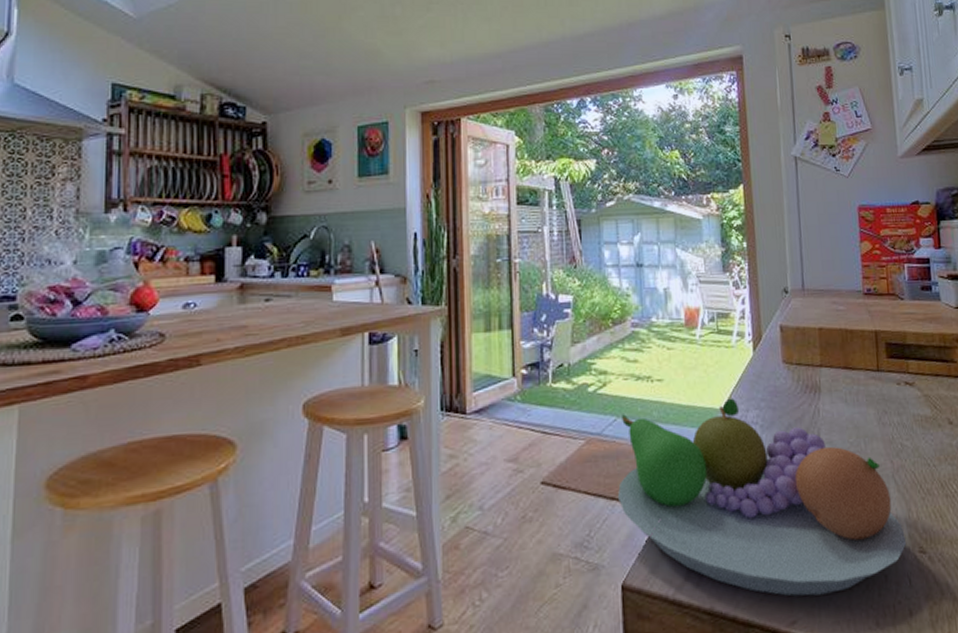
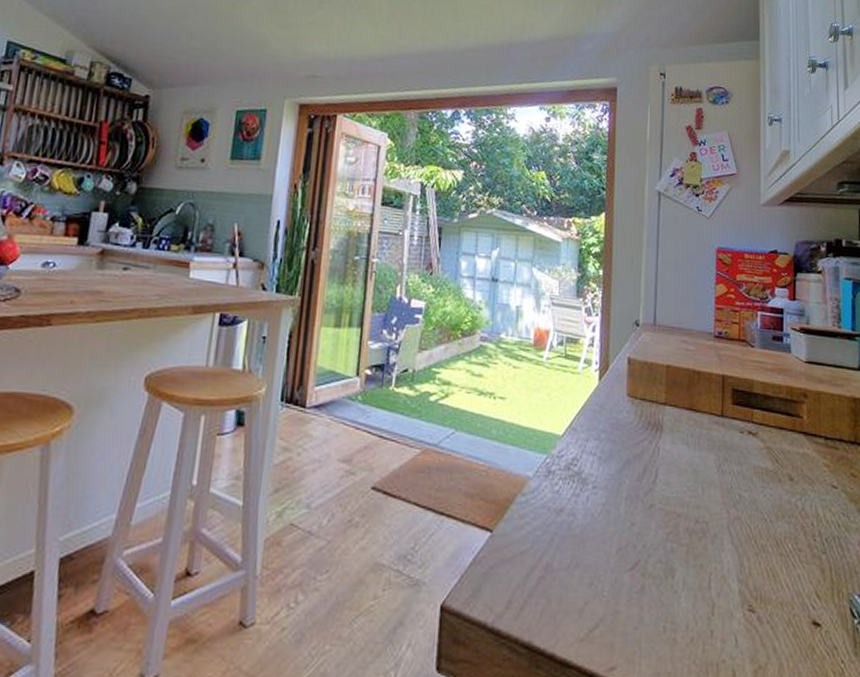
fruit bowl: present [617,398,907,596] -> none [446,425,736,642]

